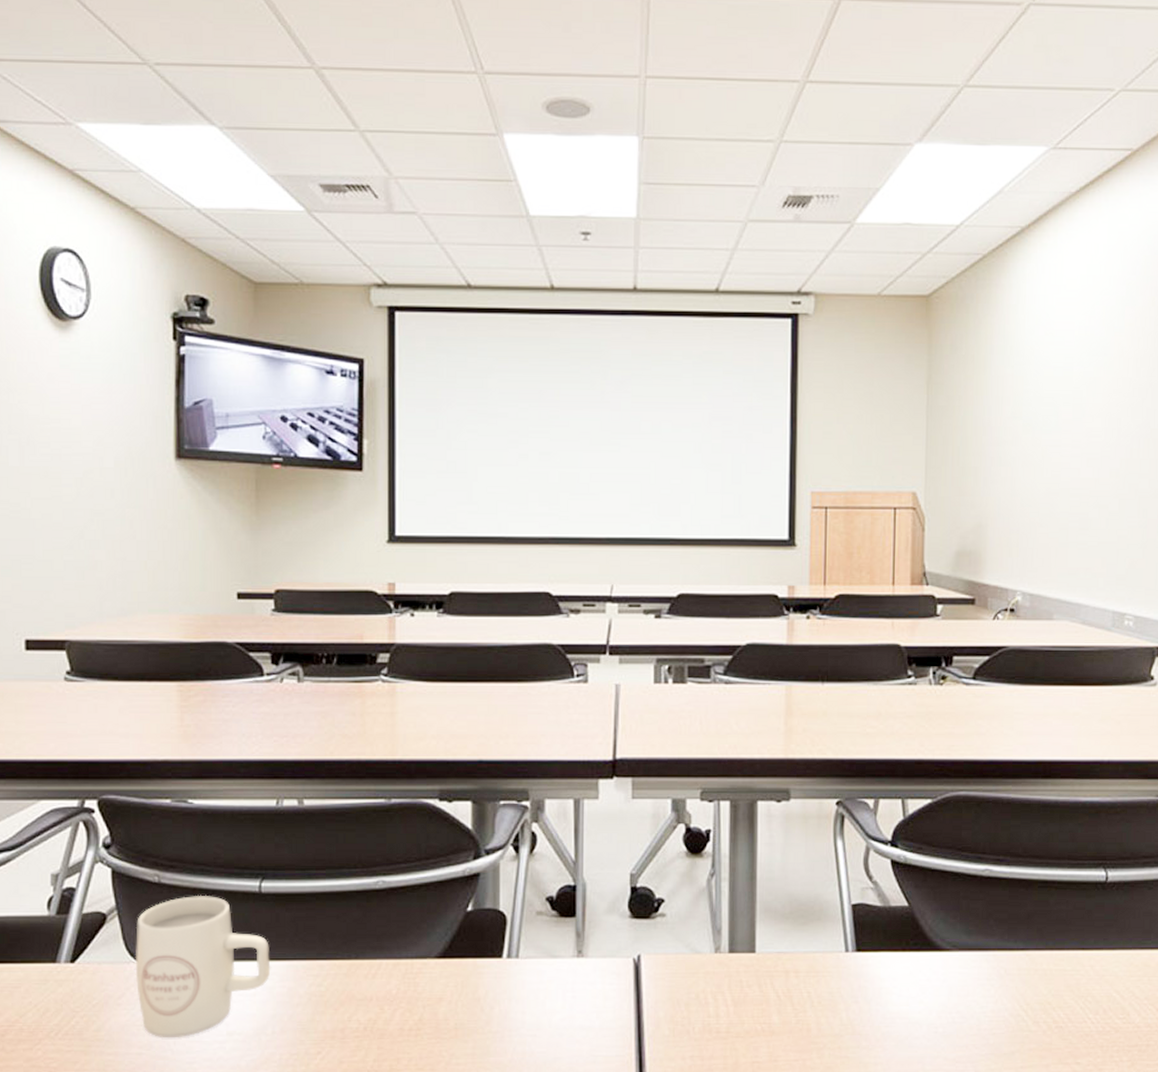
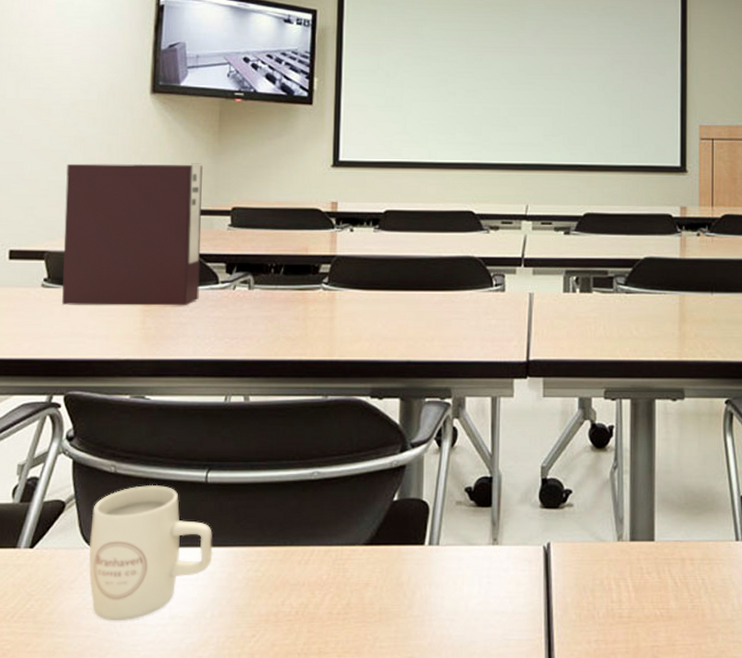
binder: none [84,539,242,701] -> present [62,163,203,306]

